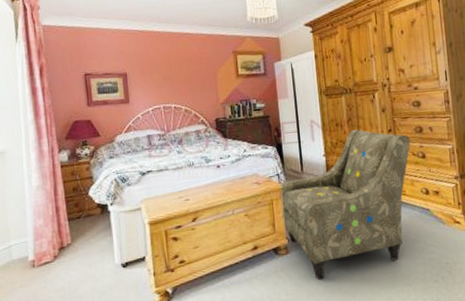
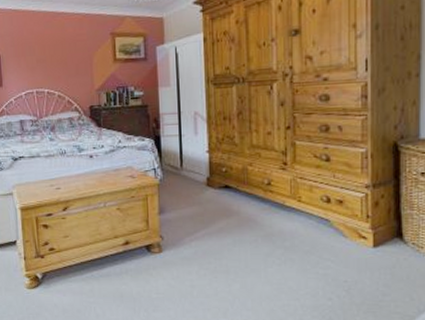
armchair: present [279,129,411,280] -> none [155,124,313,282]

